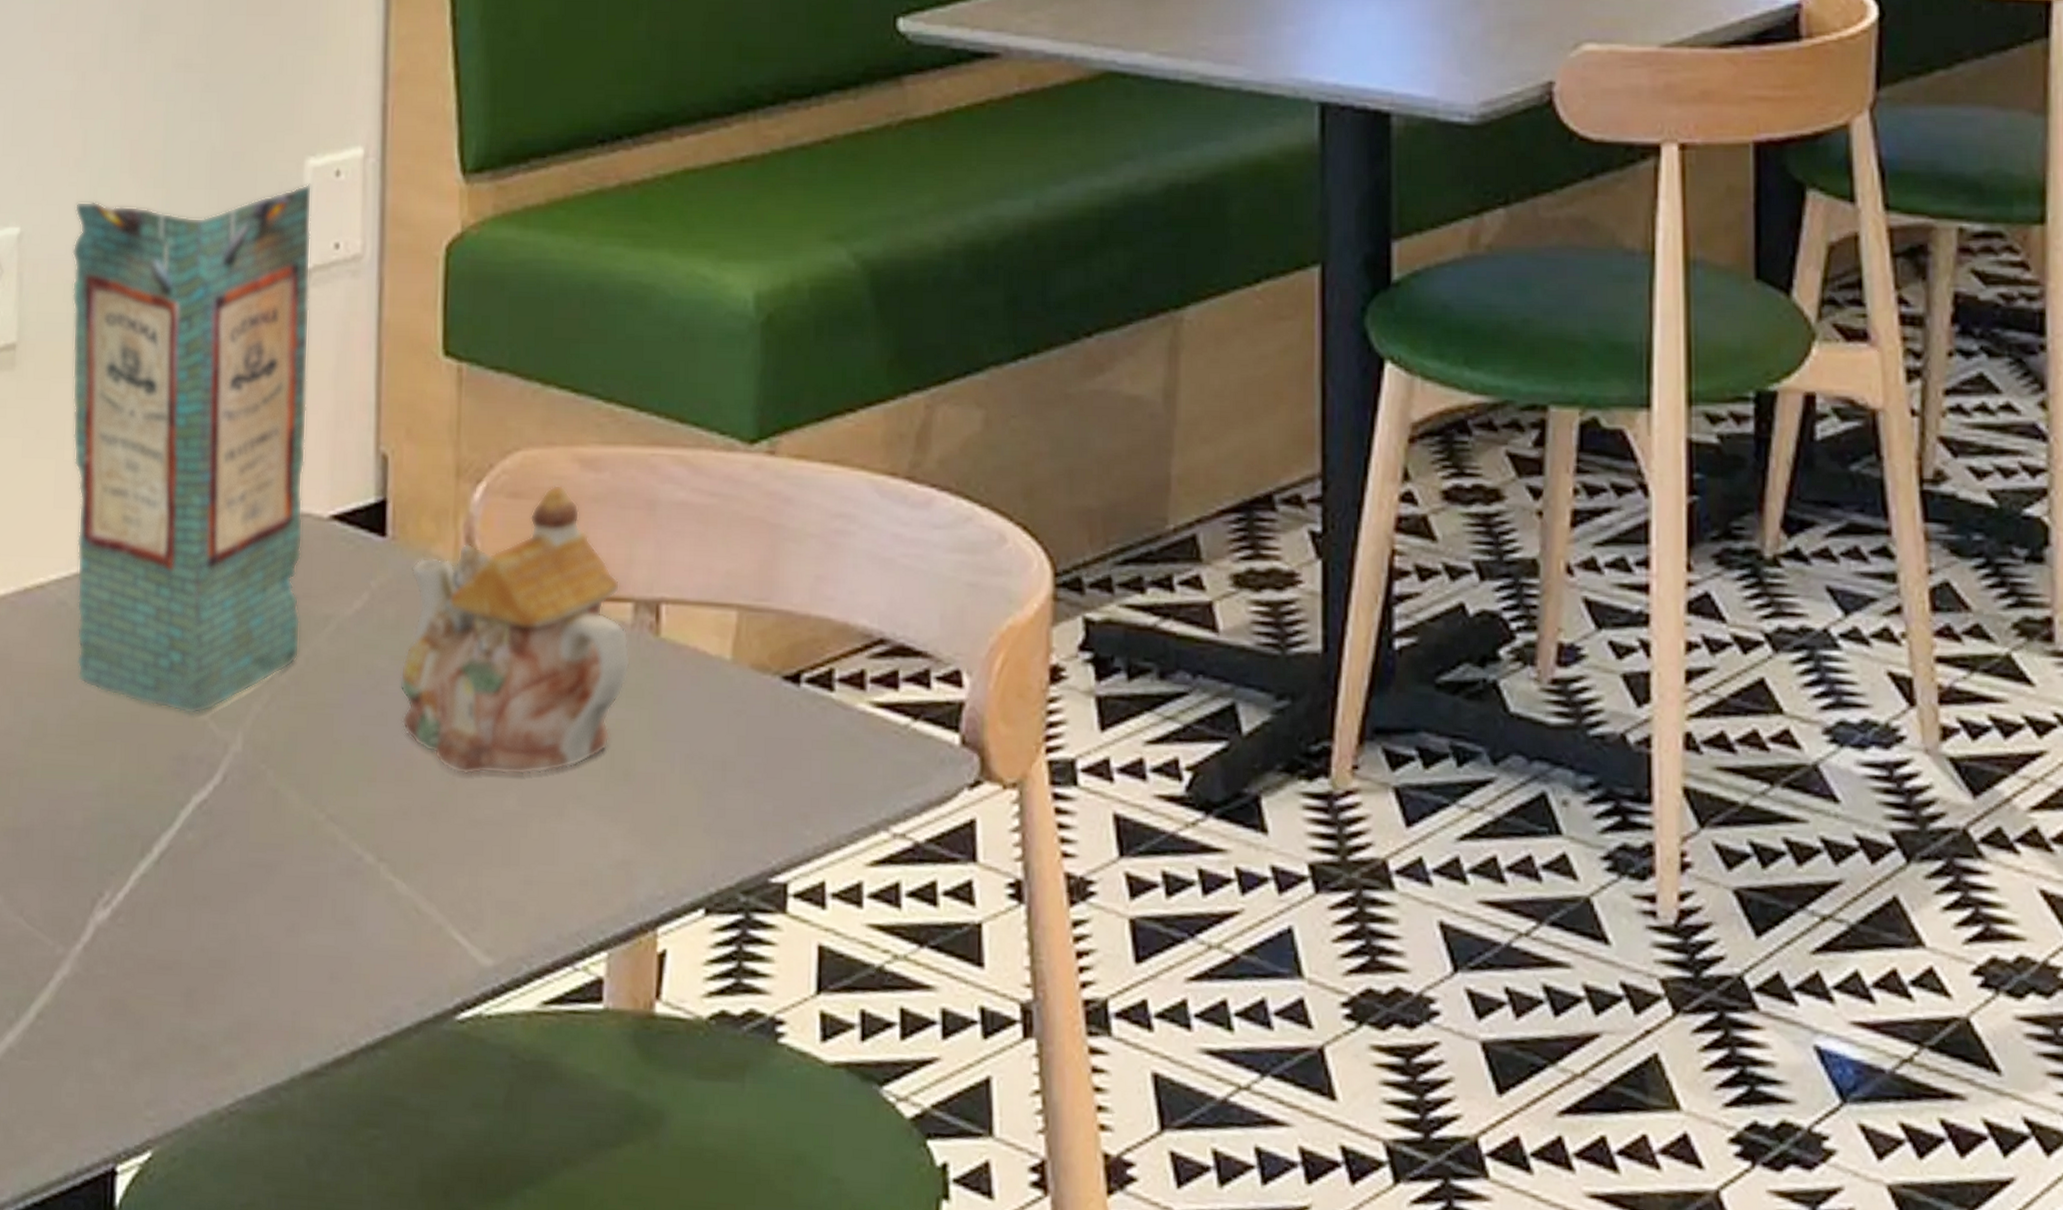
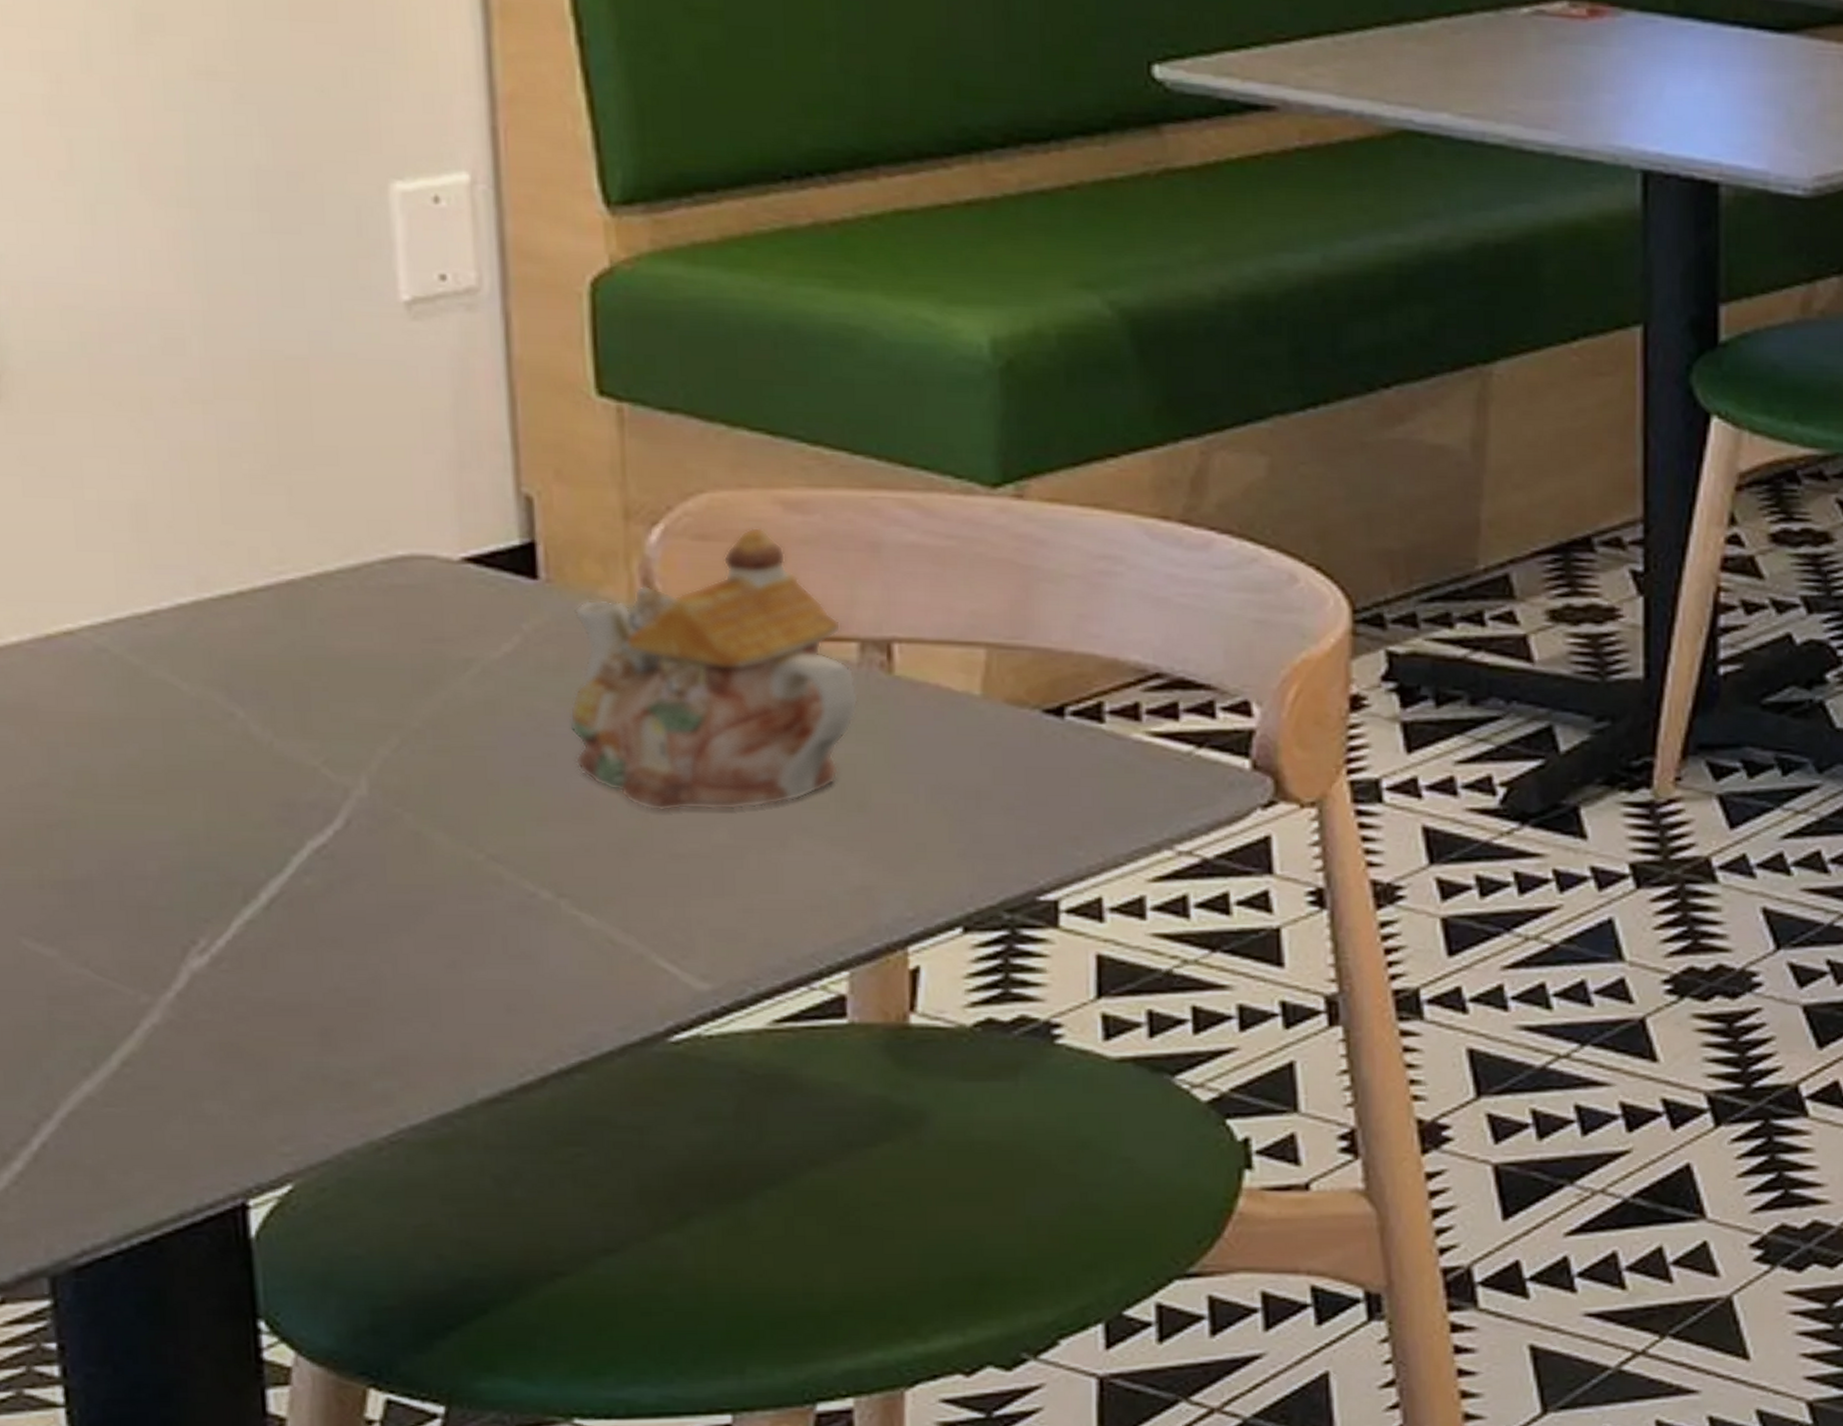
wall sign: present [72,183,312,715] -> none [64,209,435,761]

